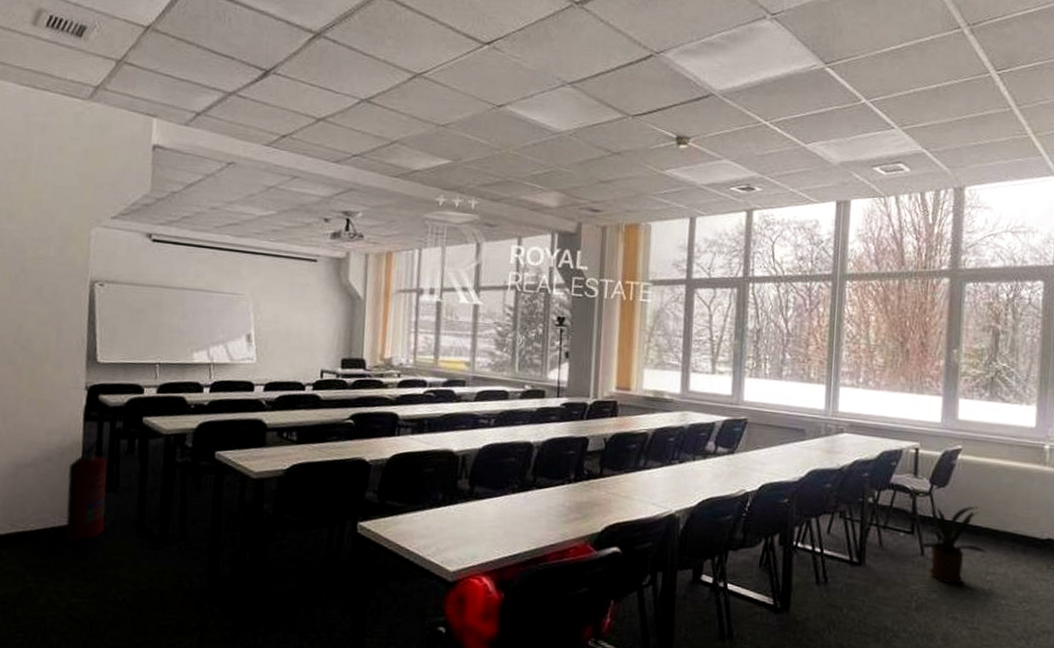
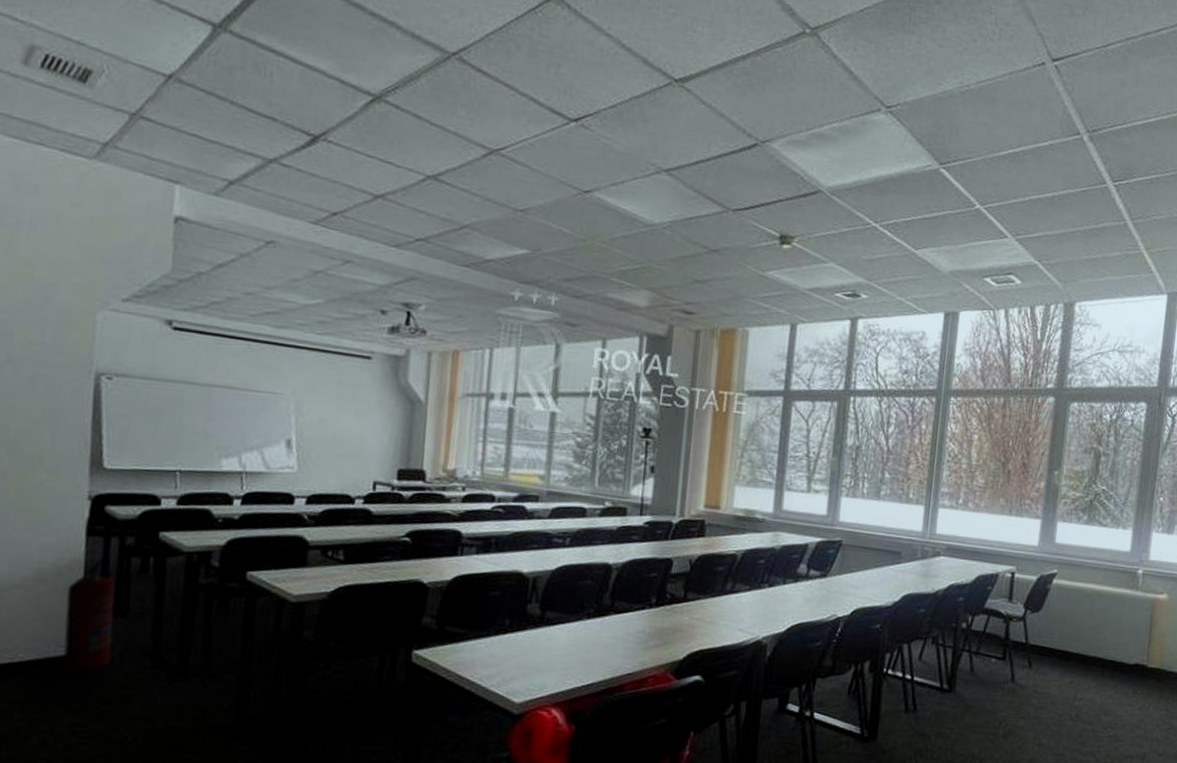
house plant: present [909,505,988,585] -> none [1002,630,1077,711]

